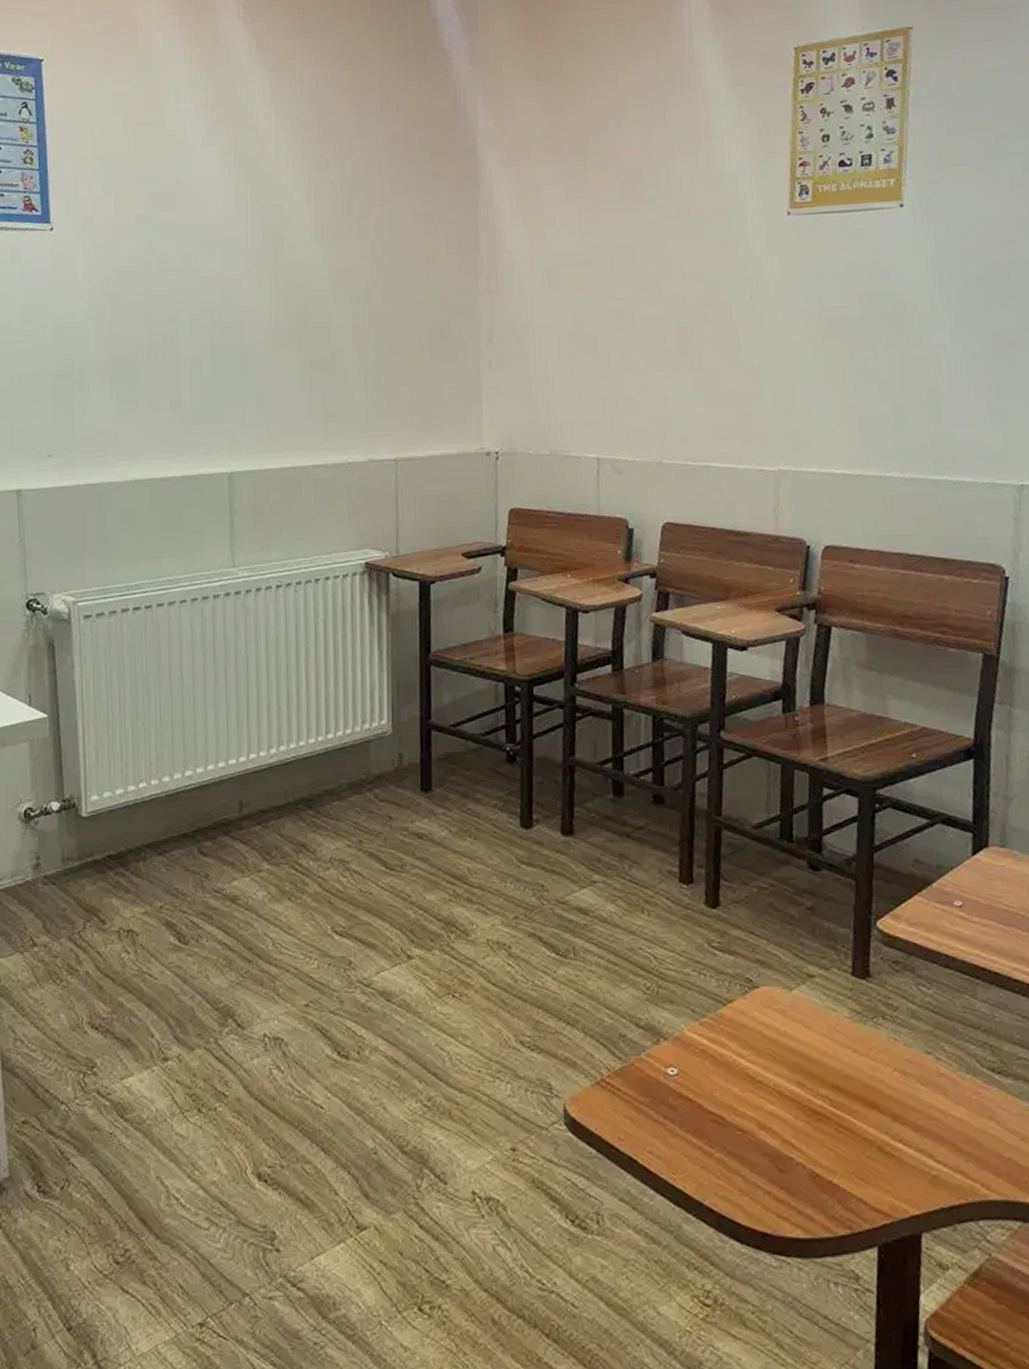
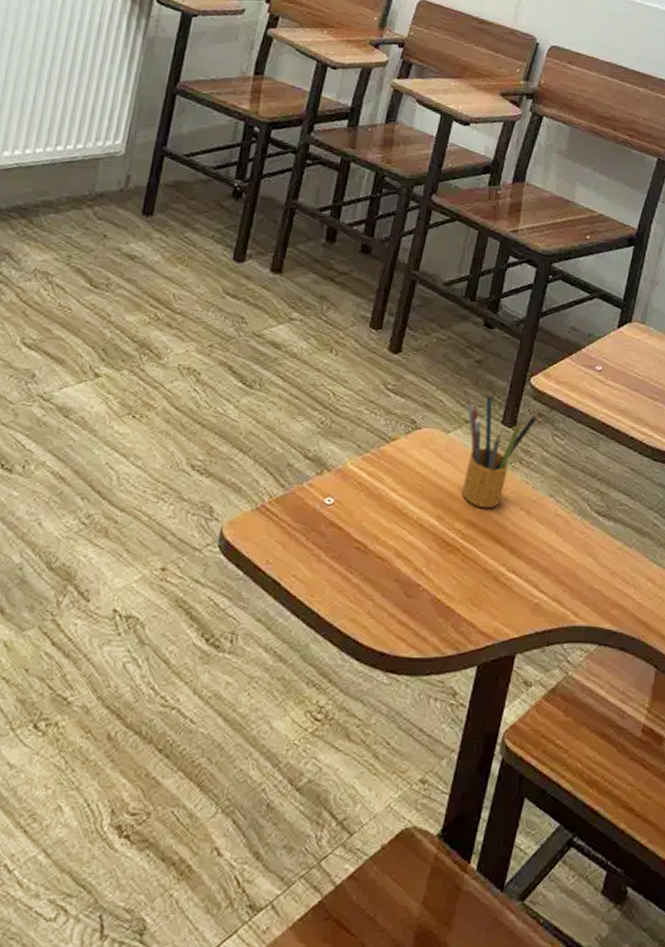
pencil box: none [804,937,896,1071] -> present [462,388,540,509]

